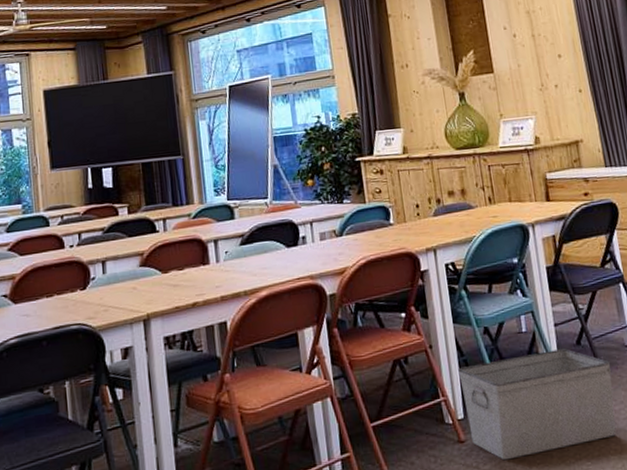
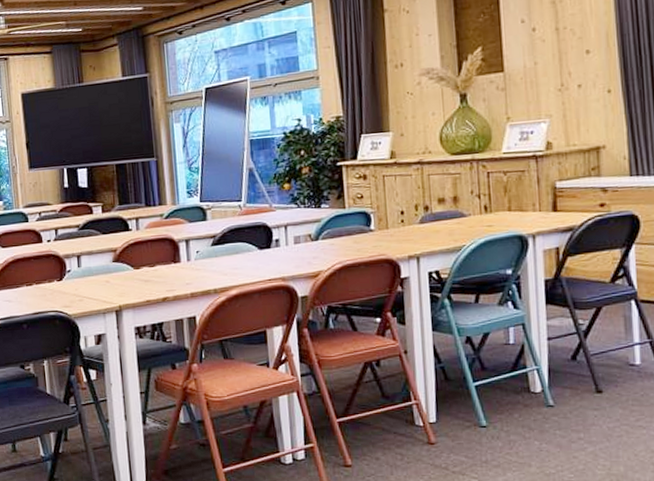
storage bin: present [458,349,617,461] -> none [434,363,610,465]

